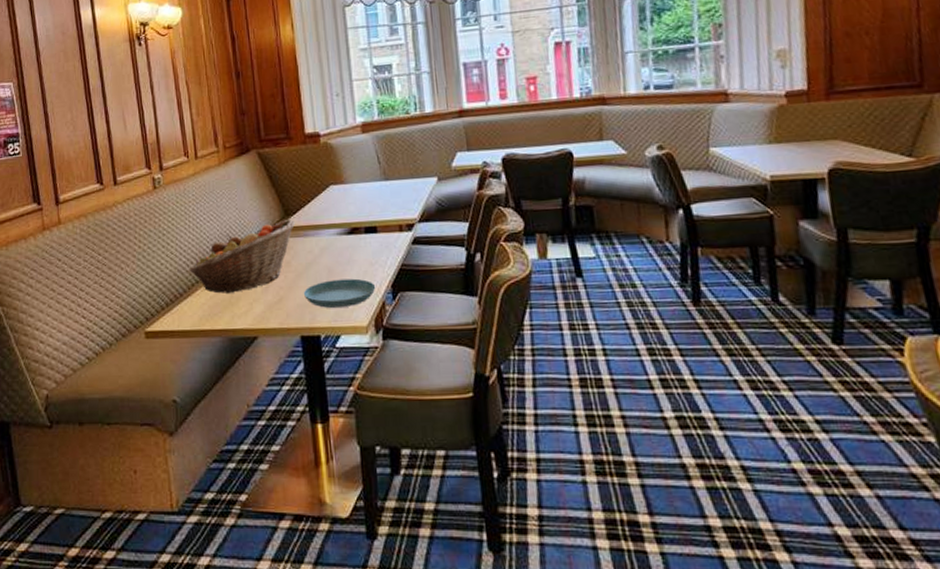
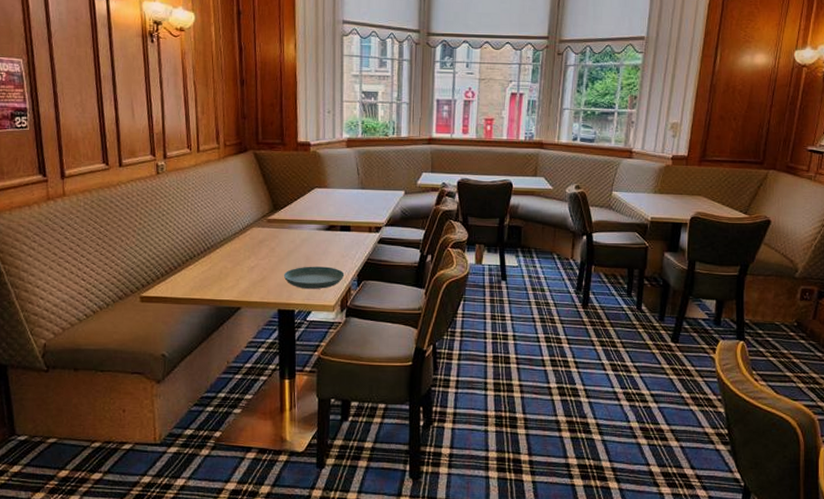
fruit basket: present [189,218,296,295] -> none [184,212,283,271]

